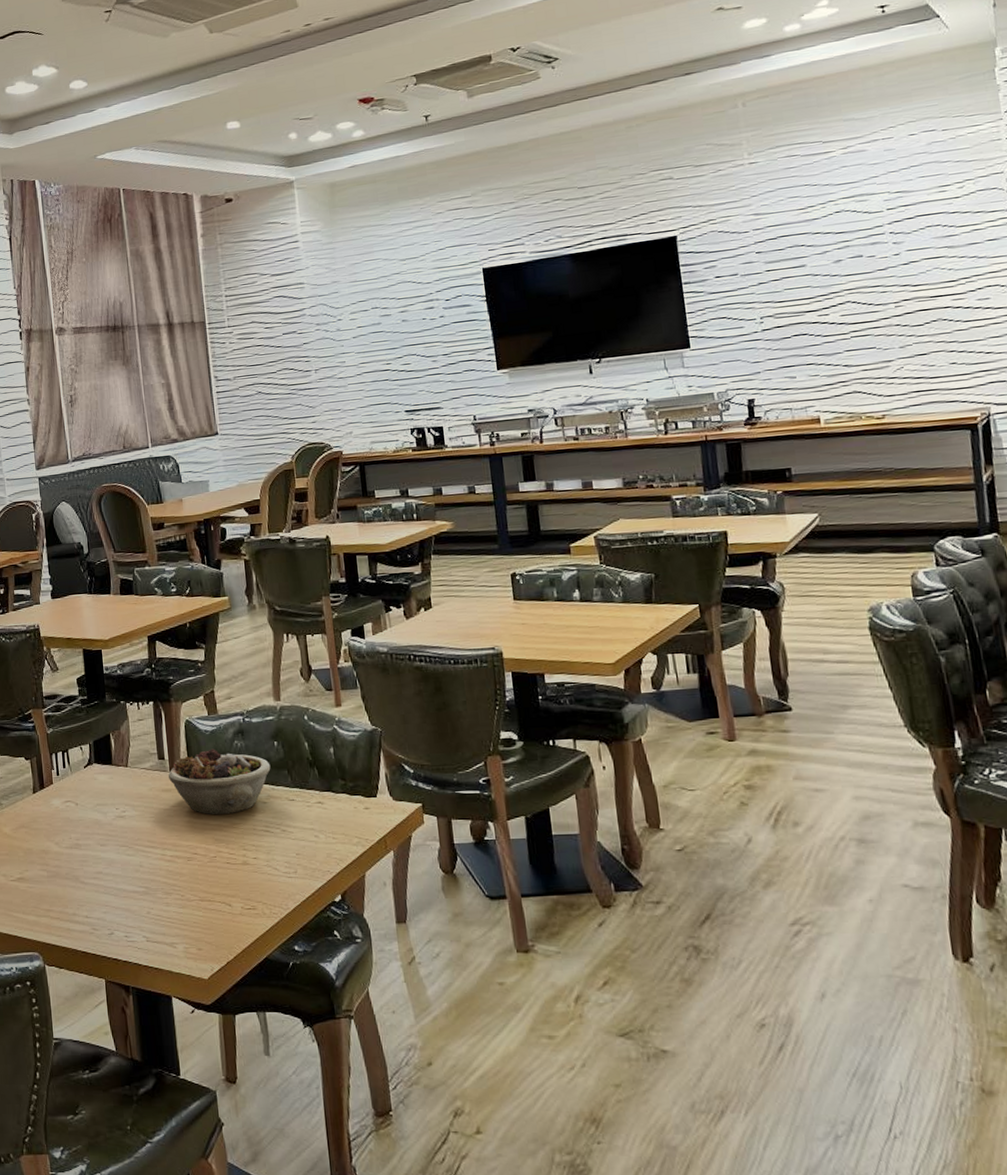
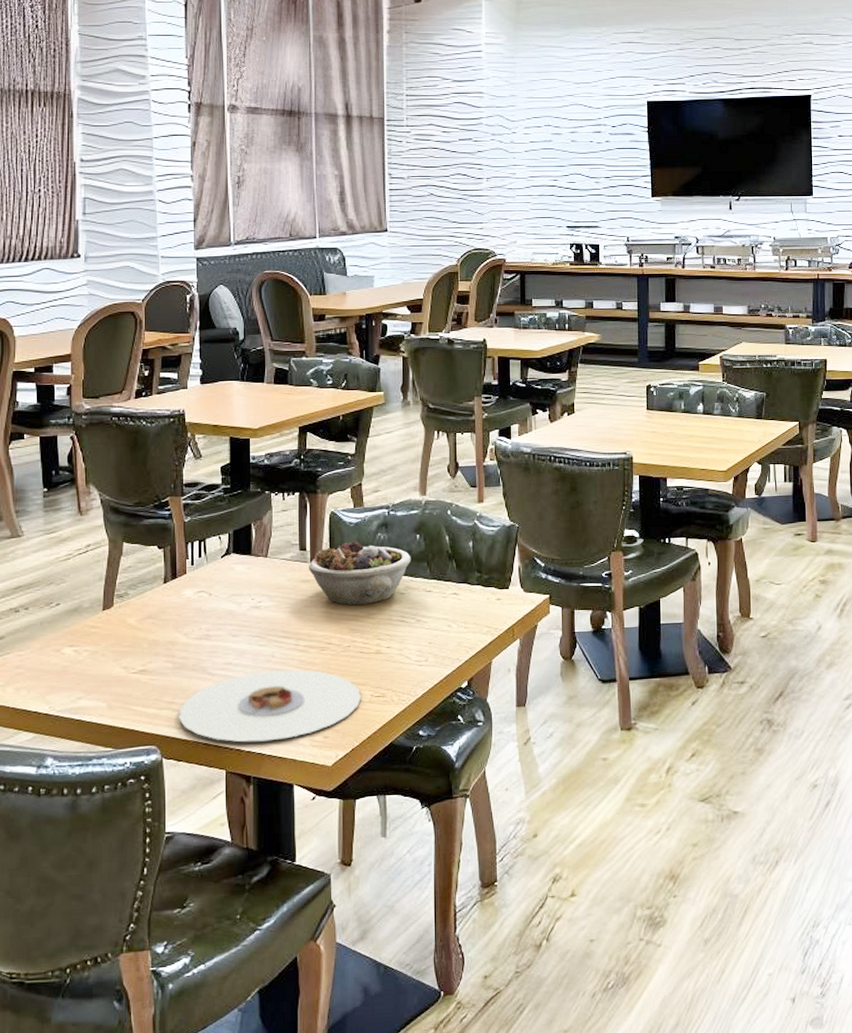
plate: none [56,879,233,952] -> present [179,669,362,742]

